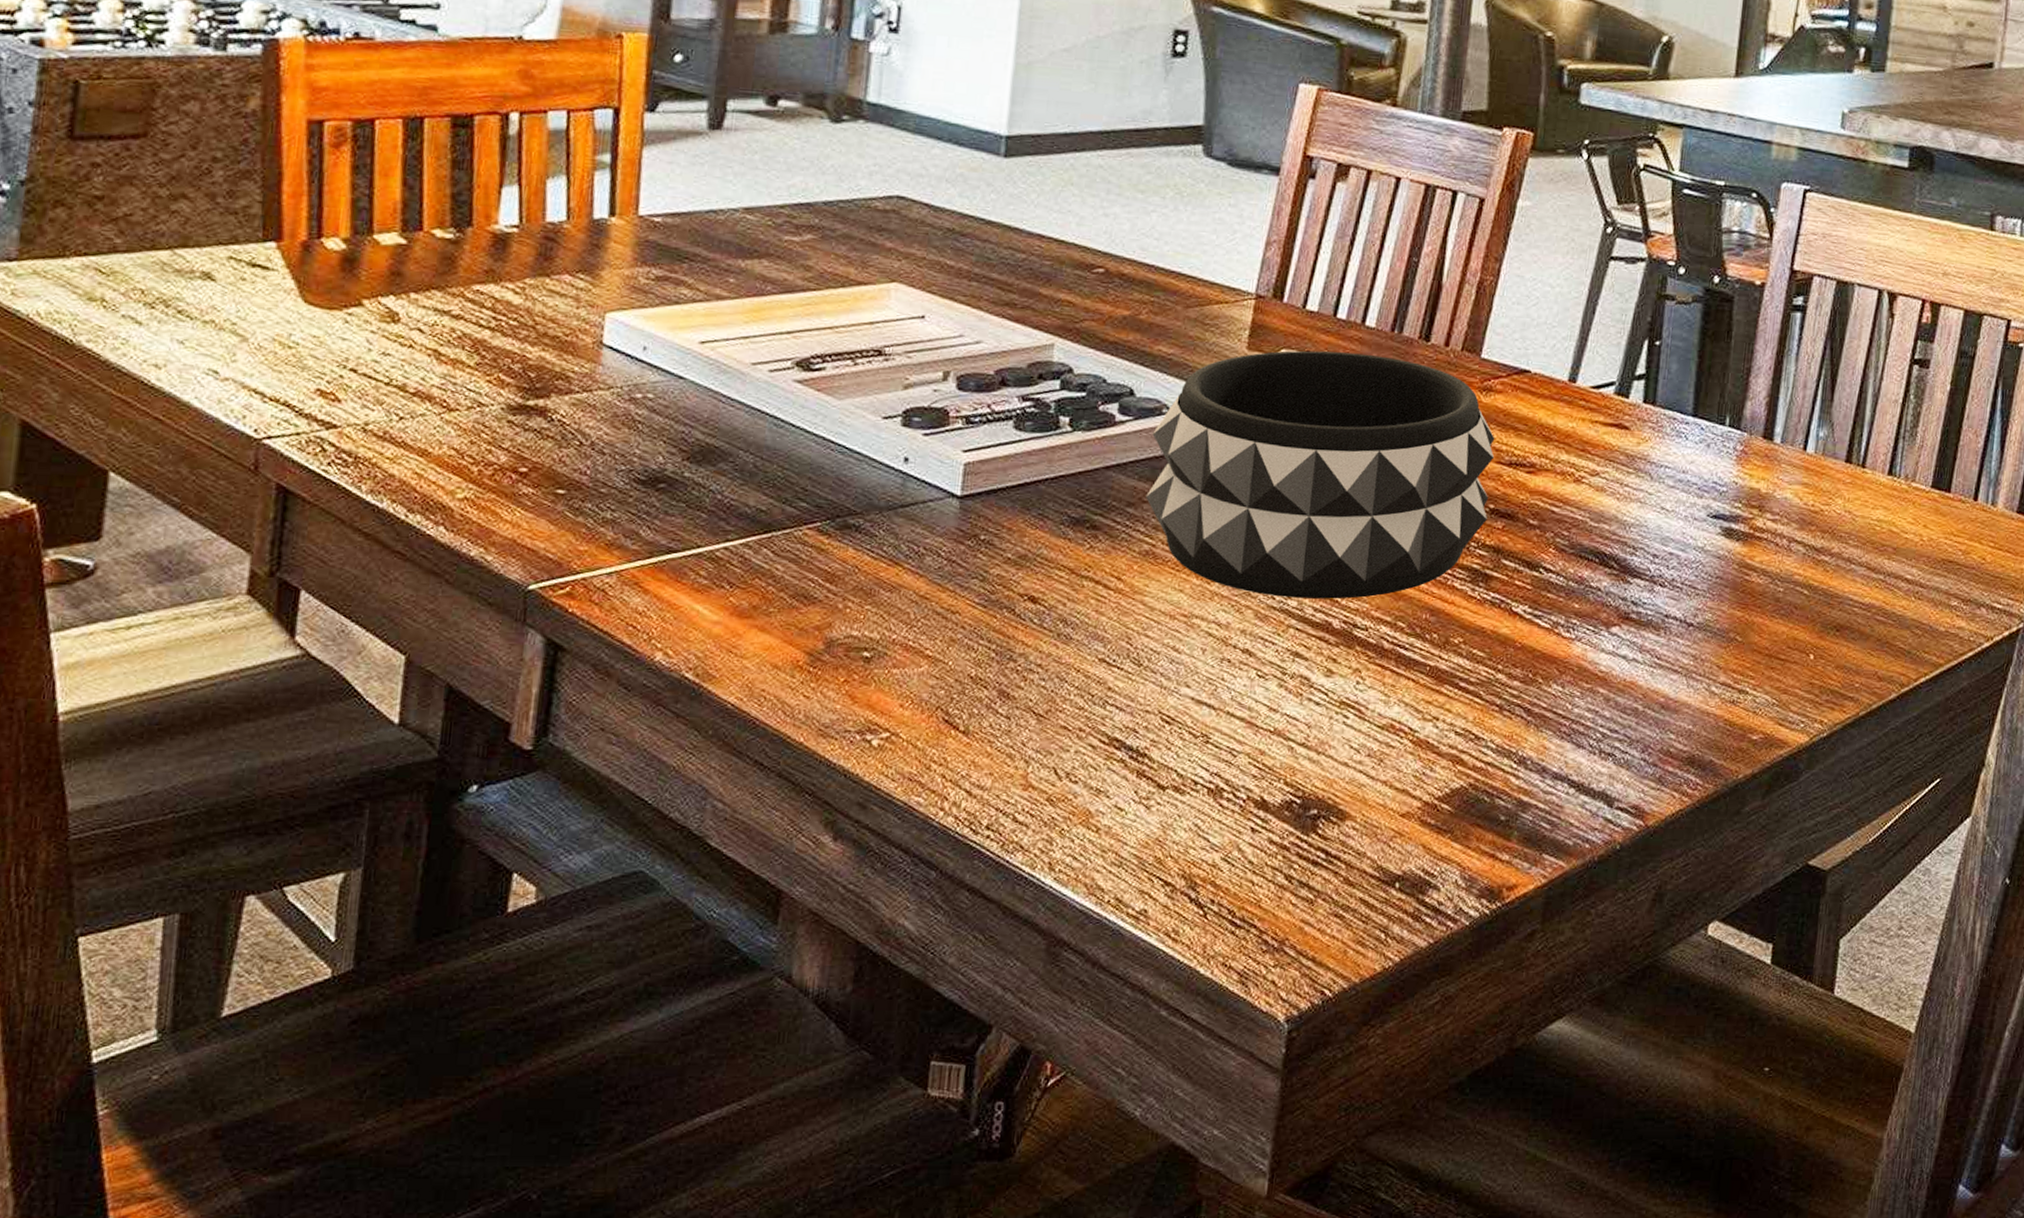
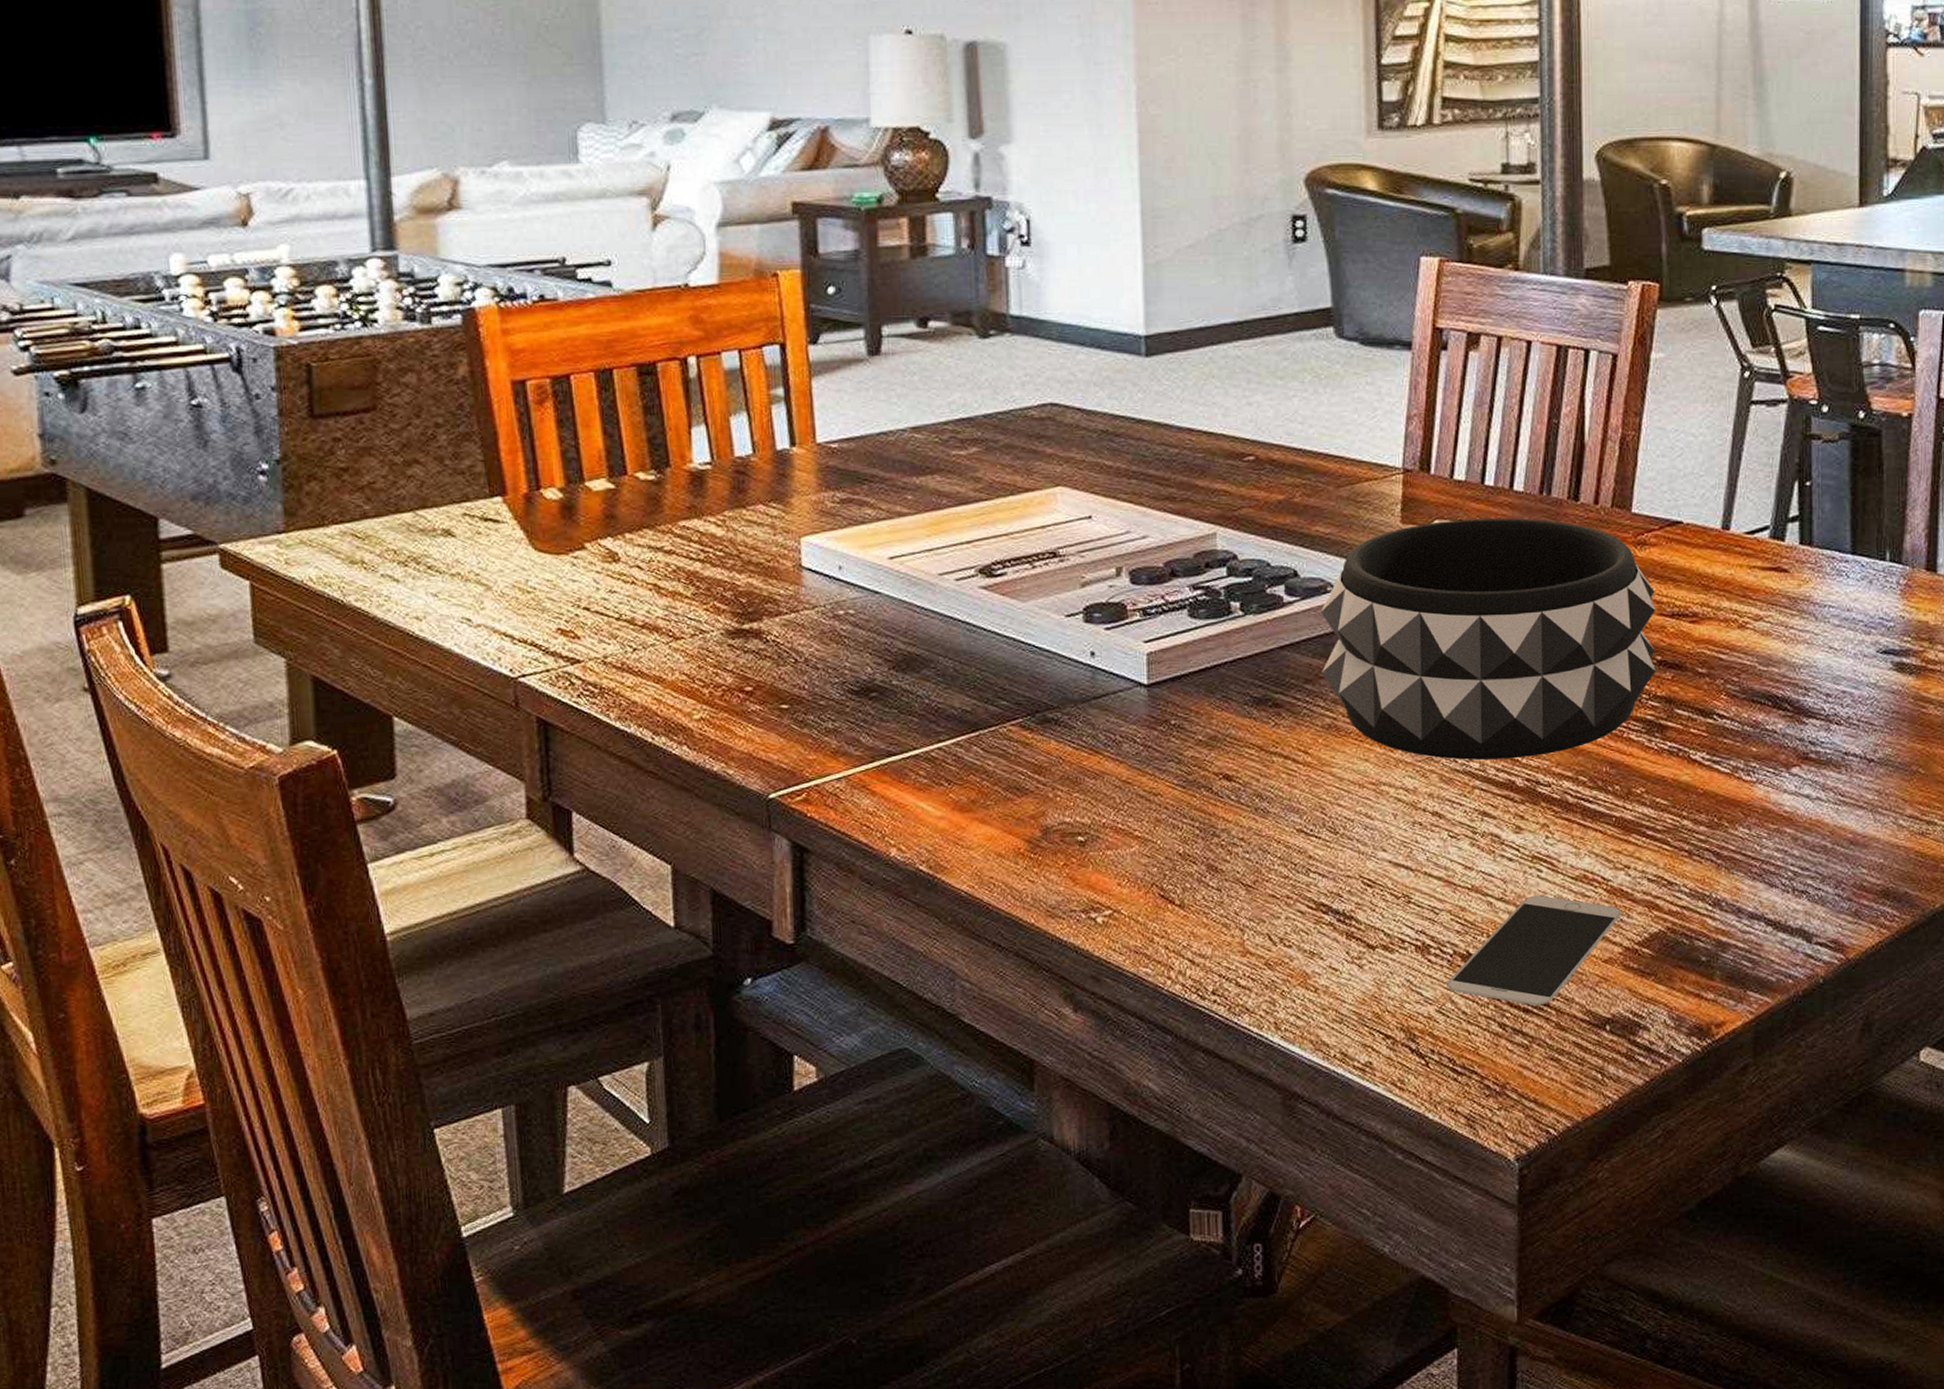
smartphone: none [1235,743,1425,859] -> present [1446,895,1621,1006]

